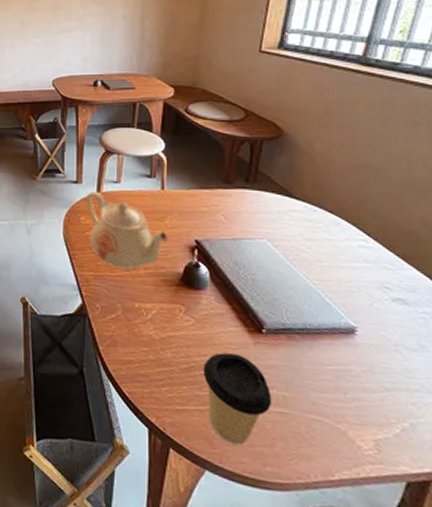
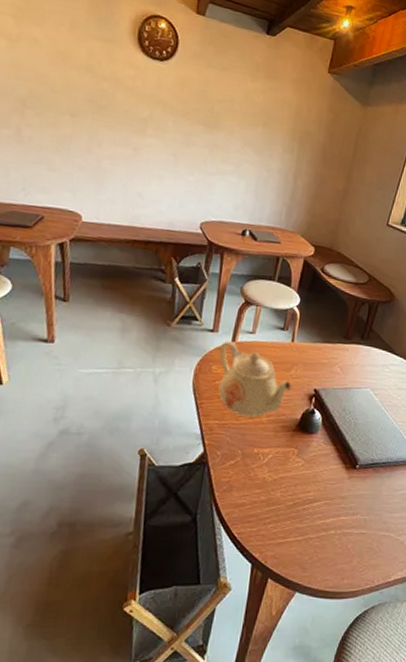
coffee cup: present [203,353,272,446] -> none [304,488,356,566]

